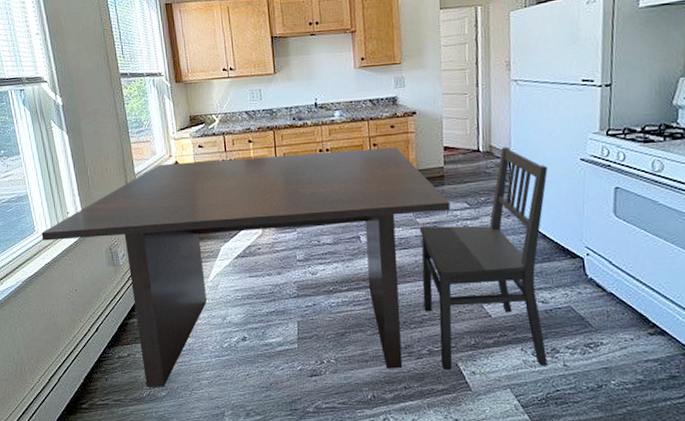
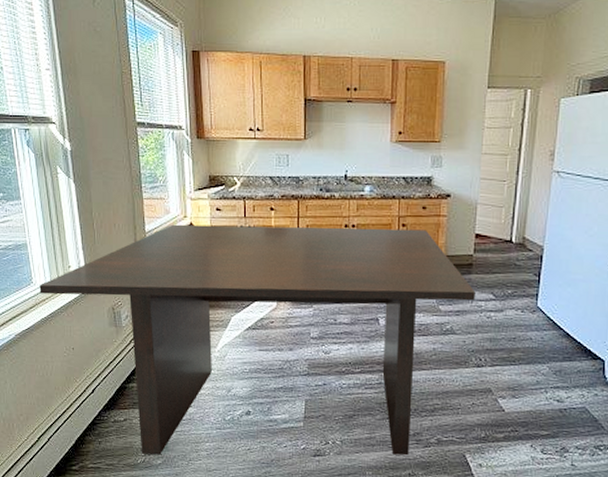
dining chair: present [419,146,548,370] -> none [437,240,581,465]

